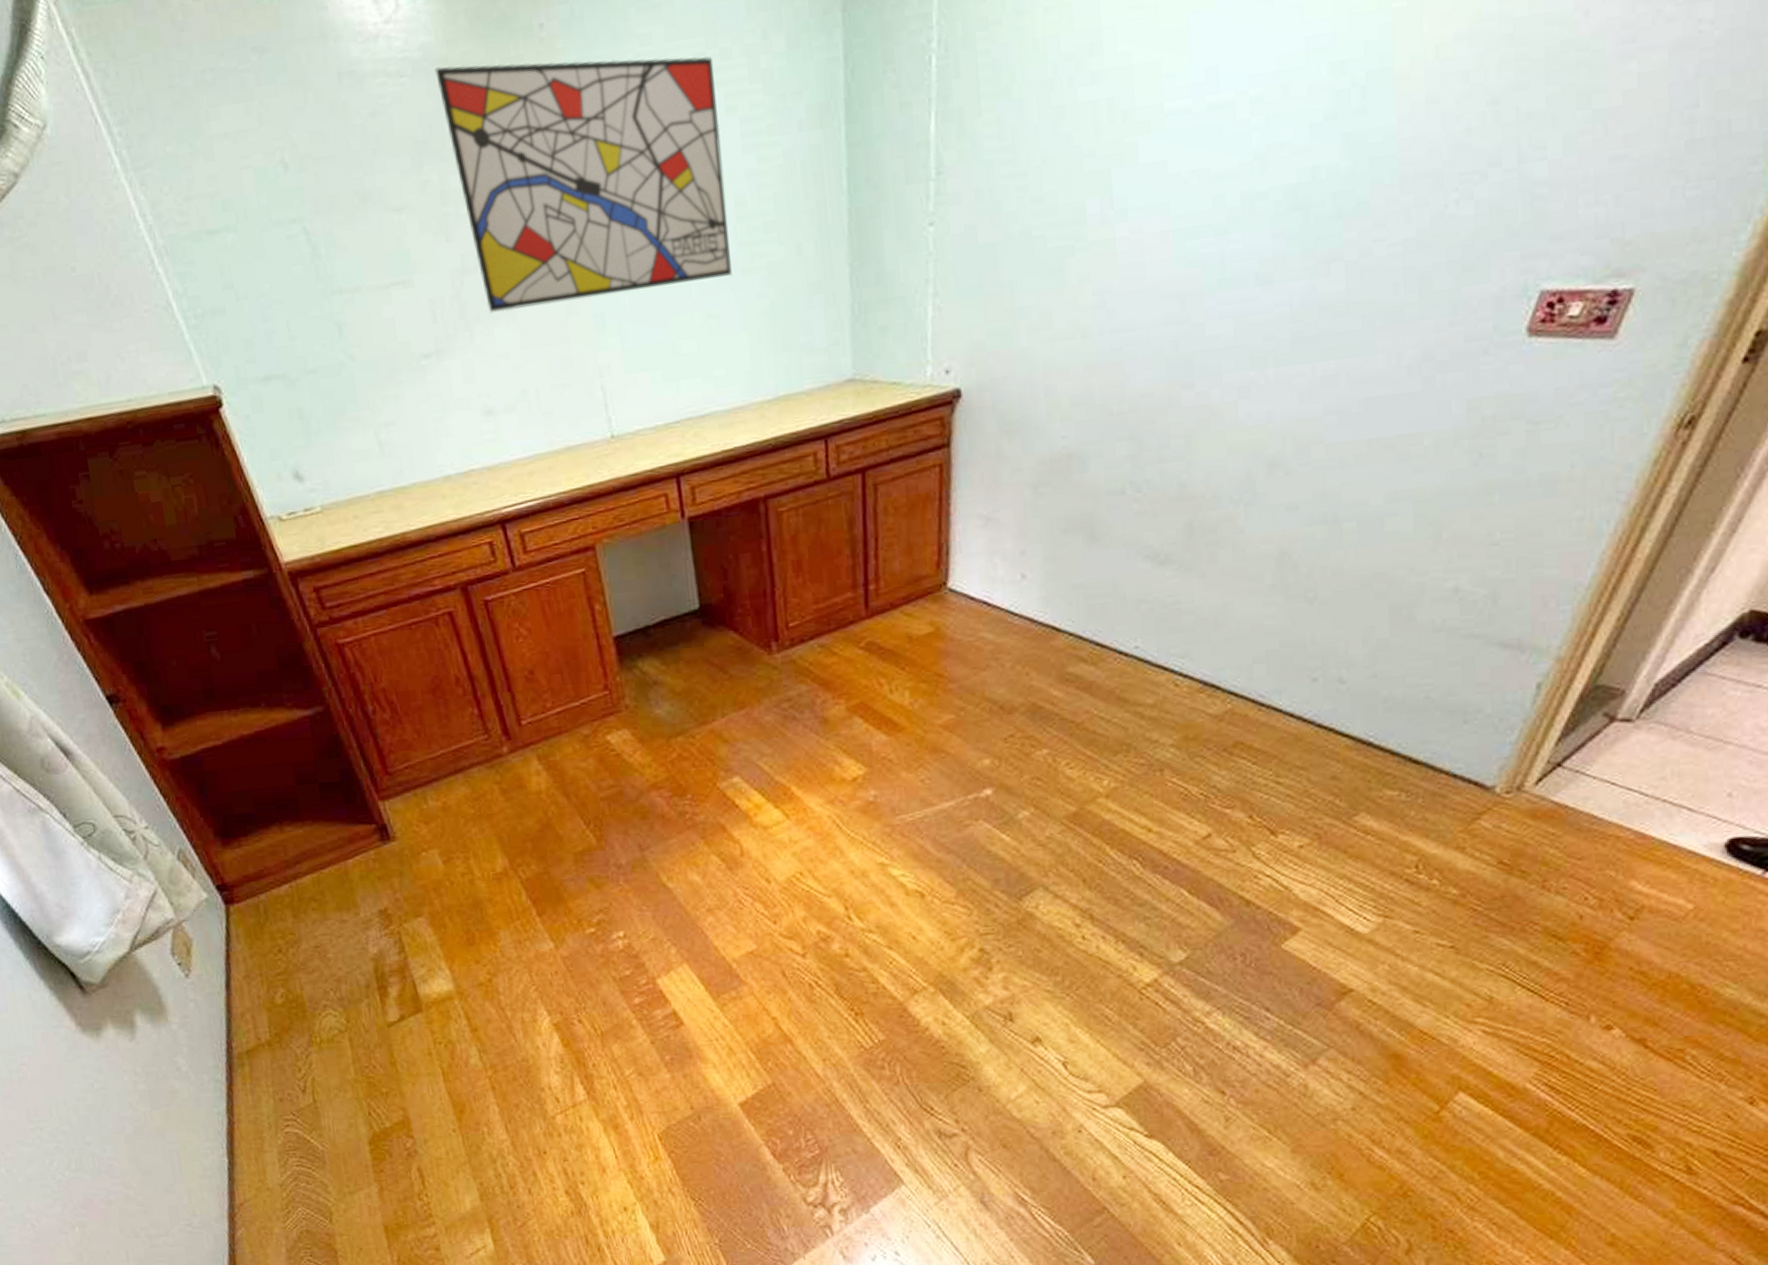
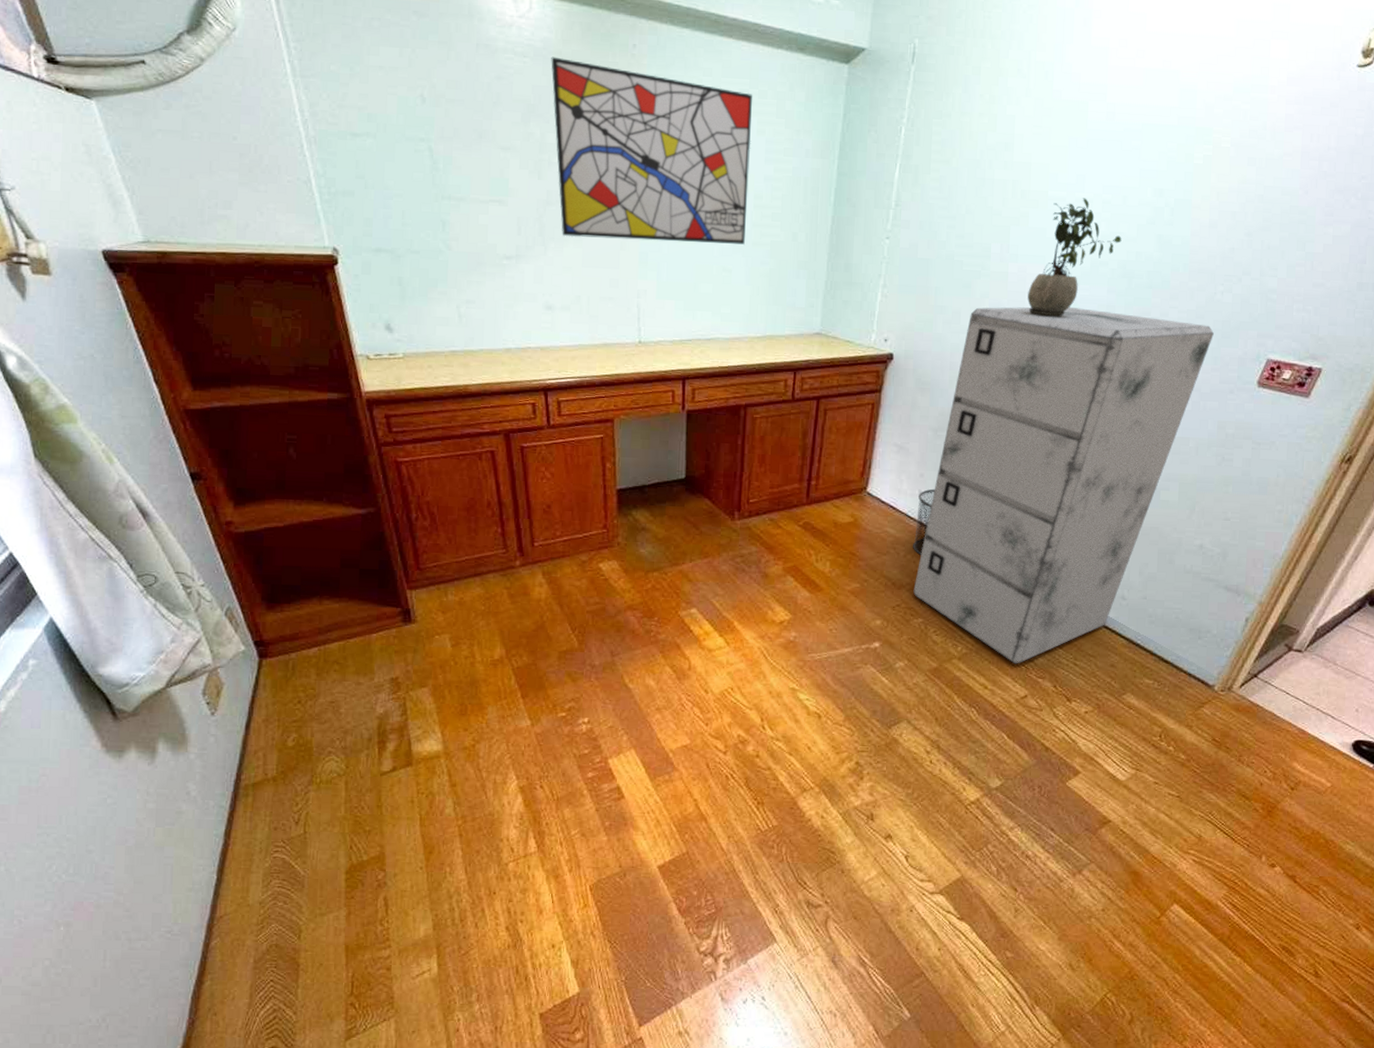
waste bin: none [1021,568,1044,663] -> present [913,489,935,555]
filing cabinet: none [1030,256,1449,794] -> present [913,306,1214,664]
potted plant: none [1149,100,1287,295] -> present [1027,198,1122,317]

